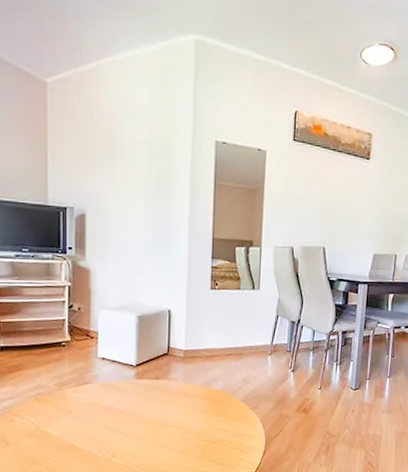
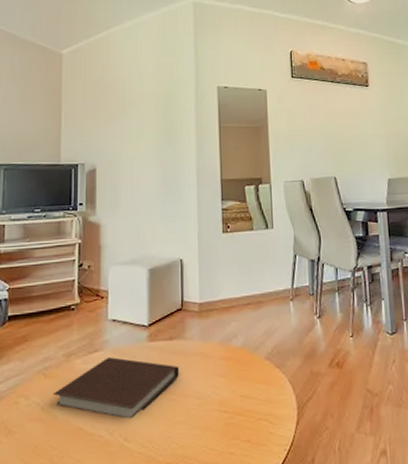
notebook: none [46,390,163,440] -> present [53,357,179,419]

